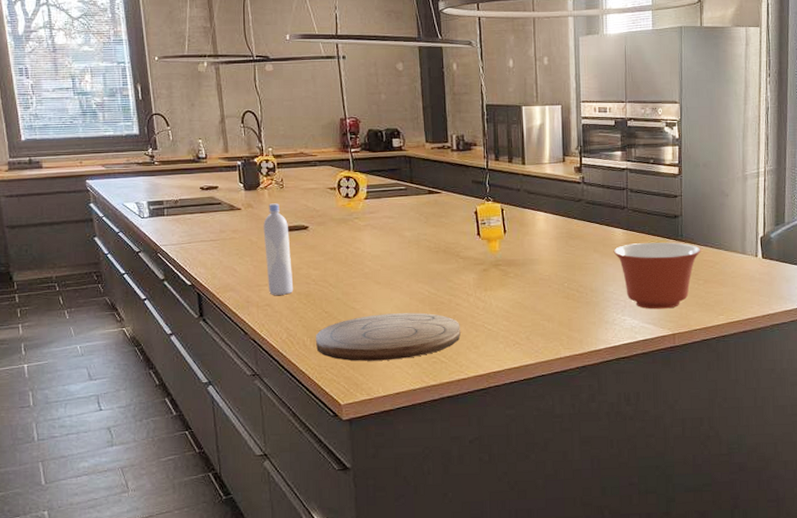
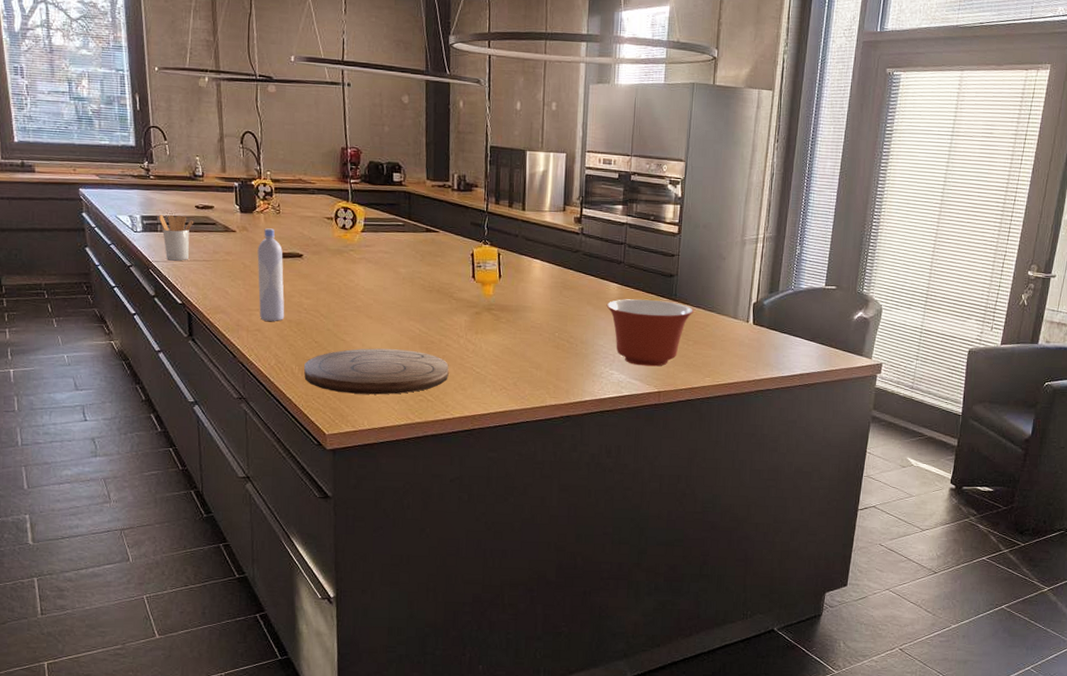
utensil holder: none [164,197,199,242] -> present [158,215,193,260]

